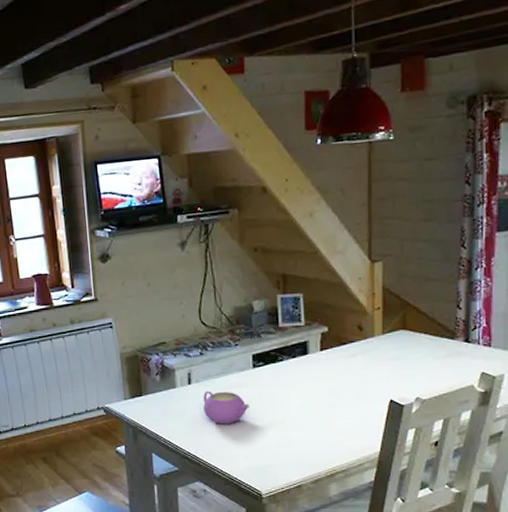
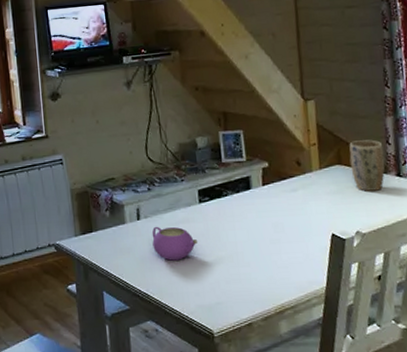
plant pot: none [415,304,453,357] -> present [349,140,385,191]

